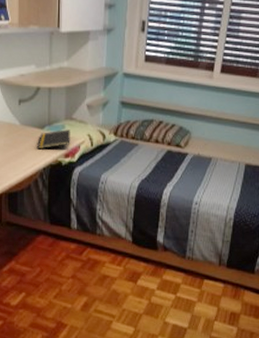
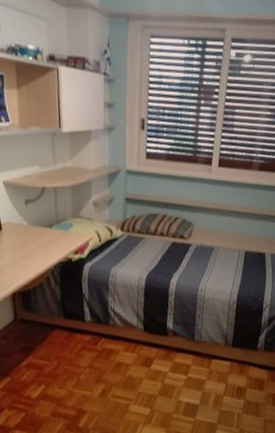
notepad: present [37,129,71,150] -> none [47,227,79,248]

